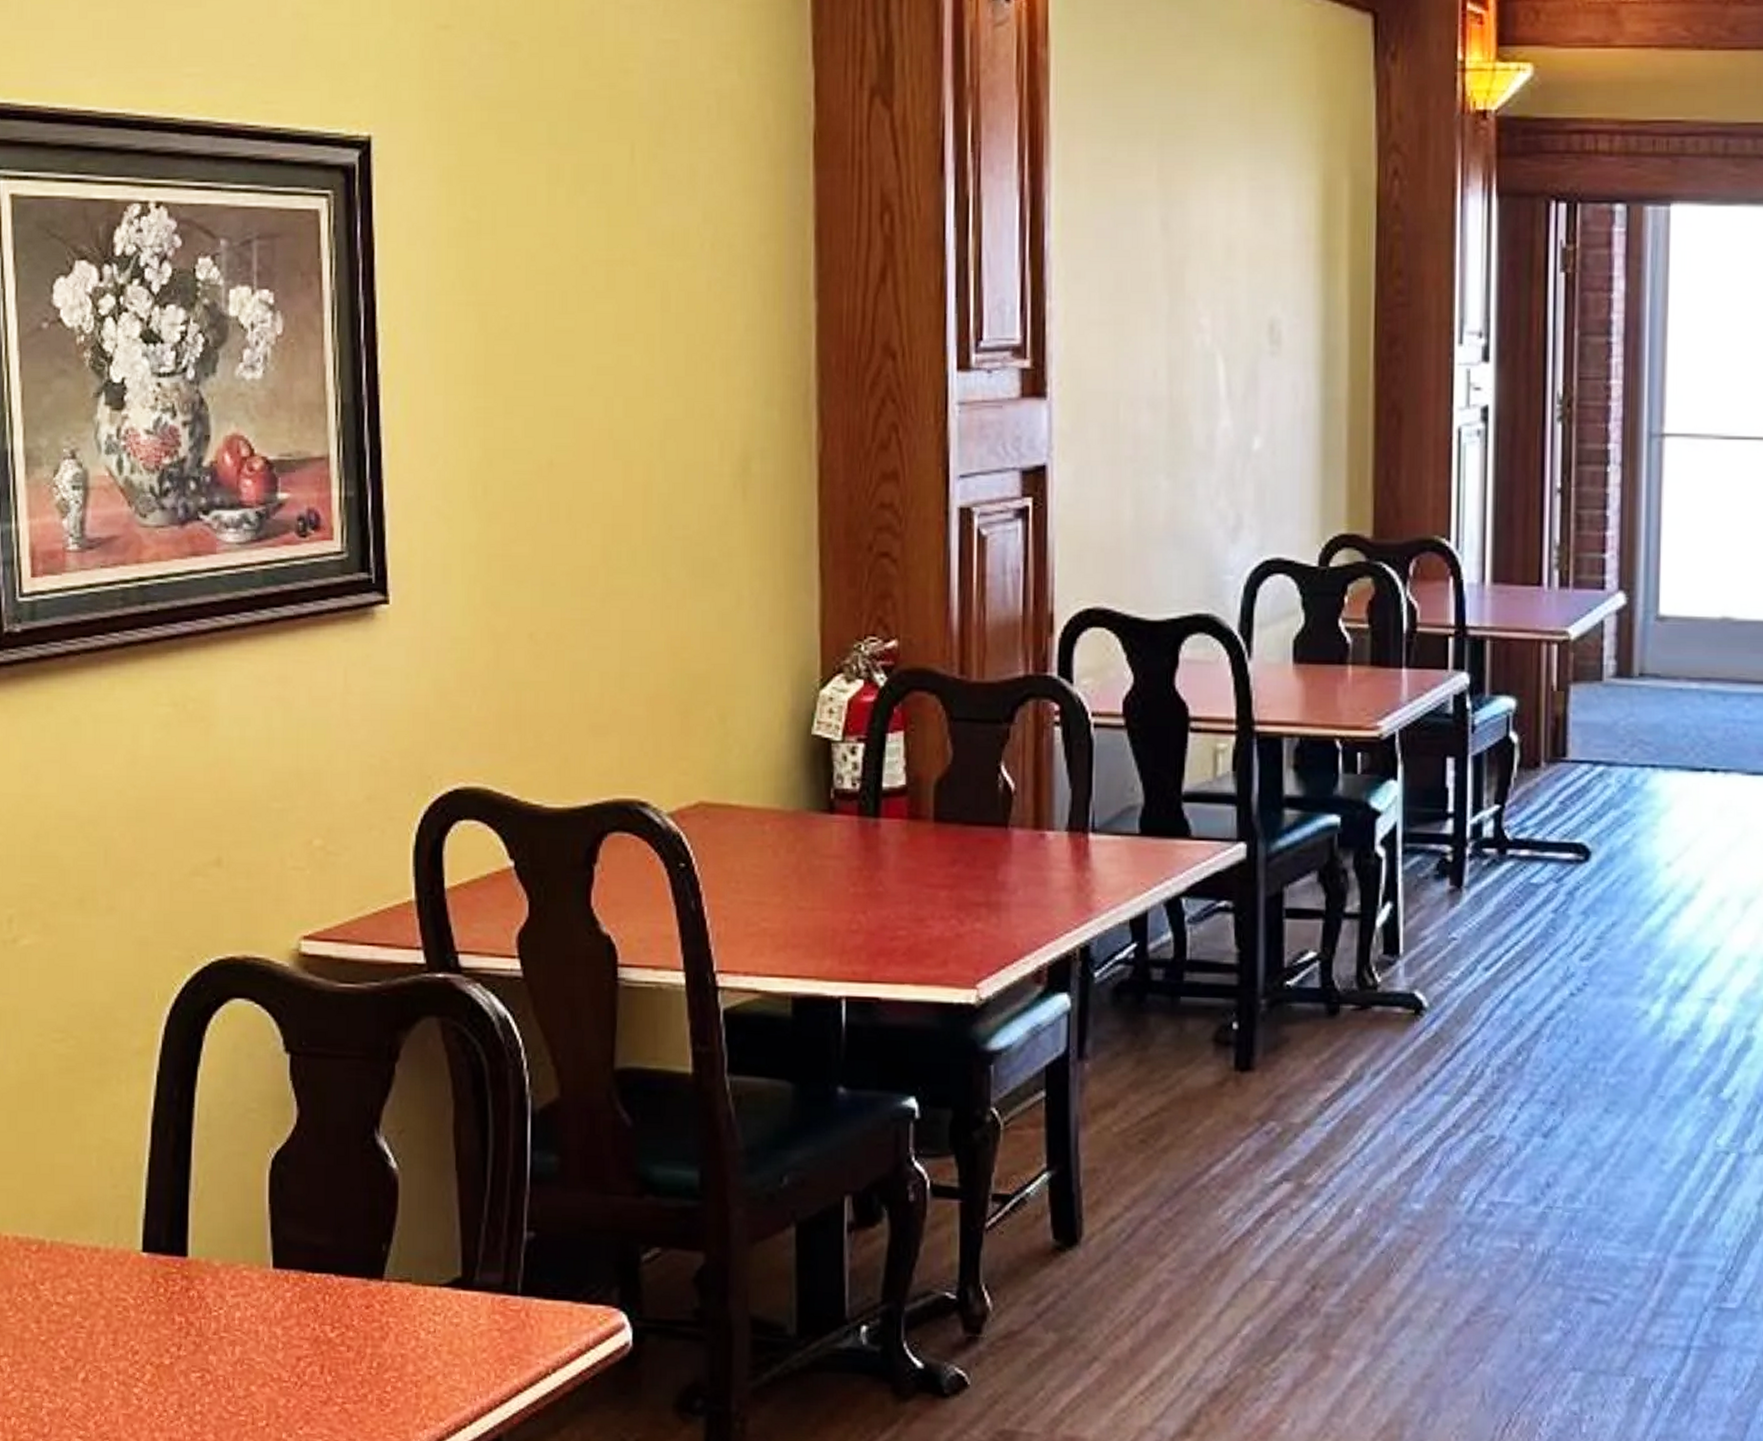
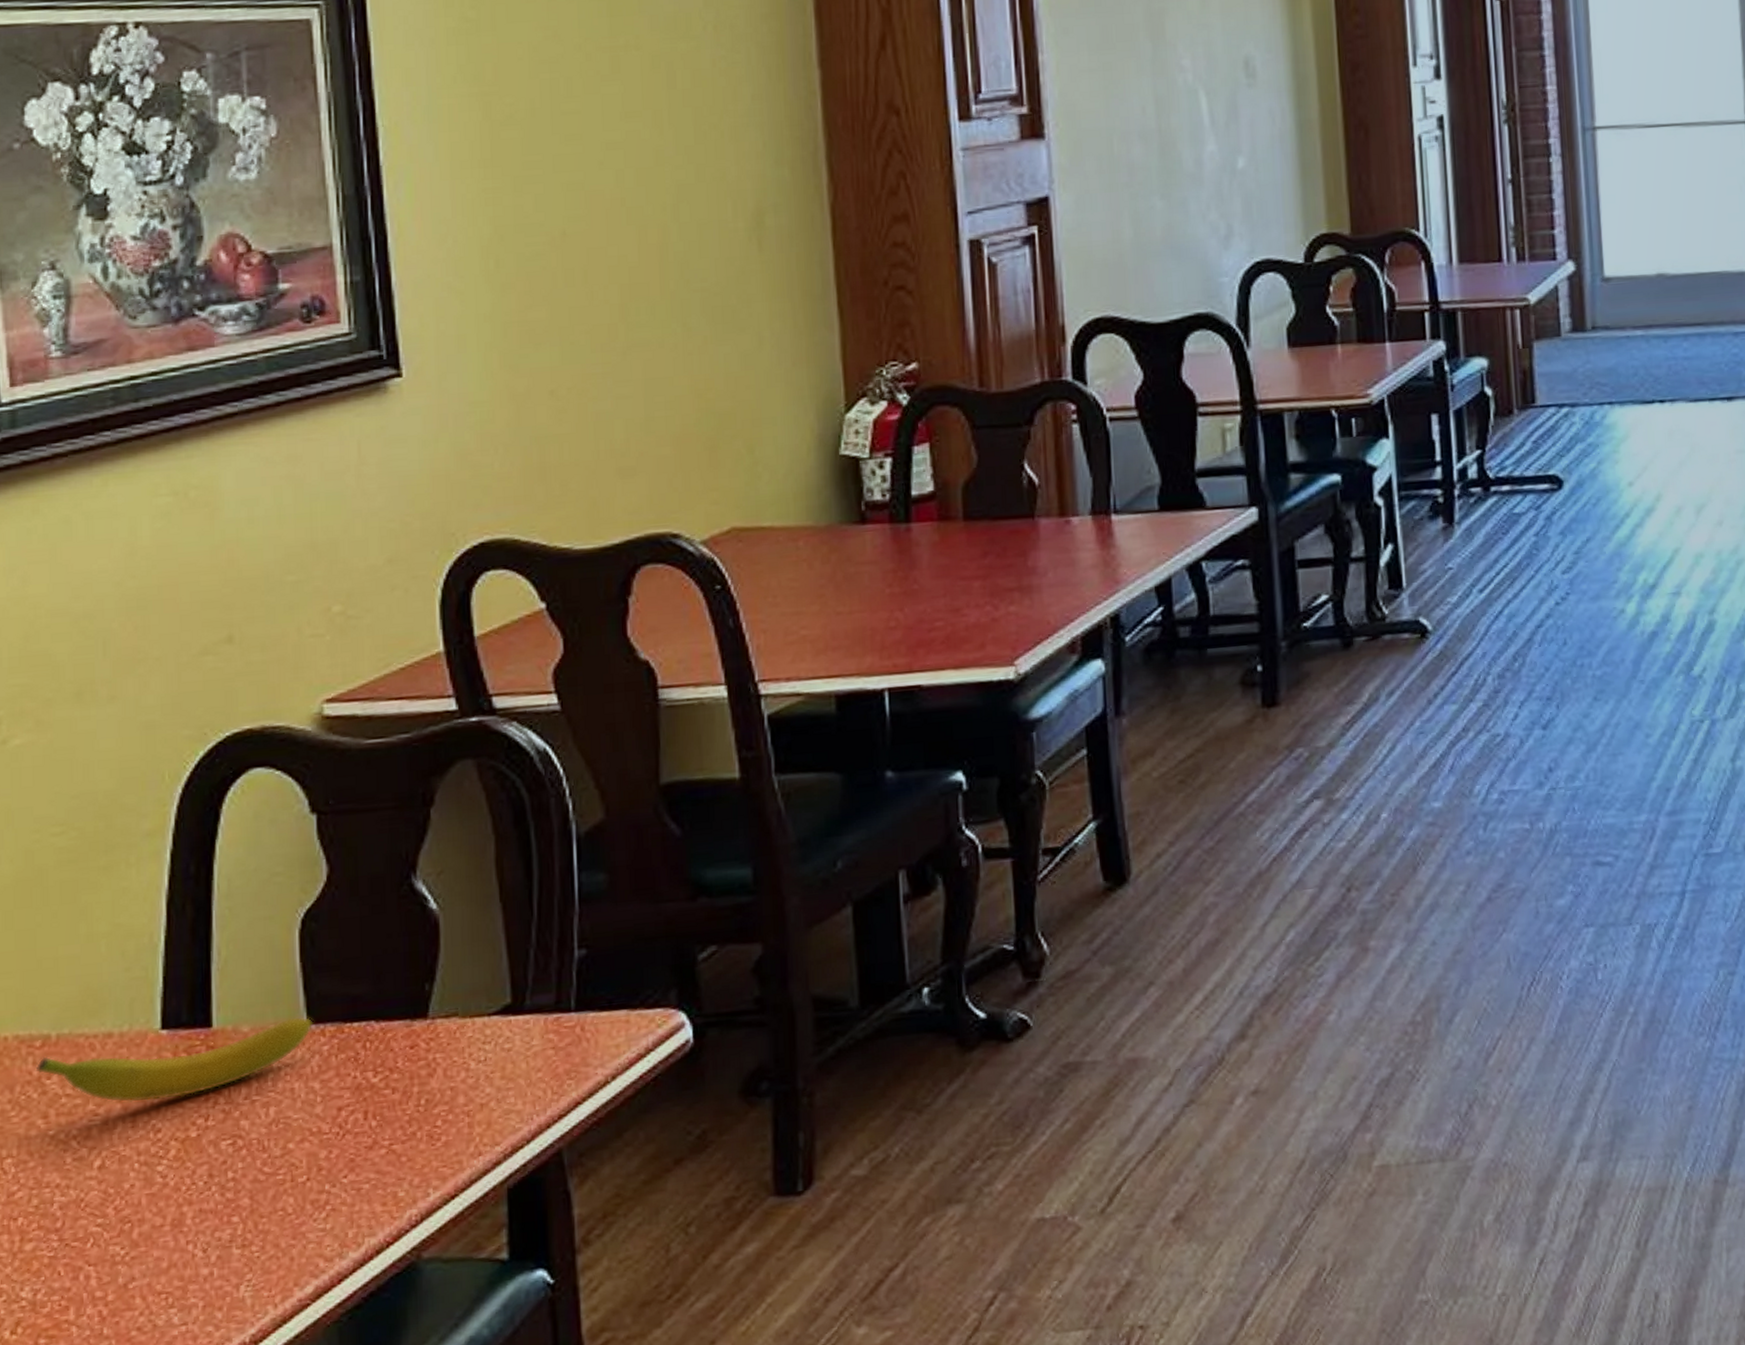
banana: none [31,1258,279,1323] -> present [35,1016,314,1103]

